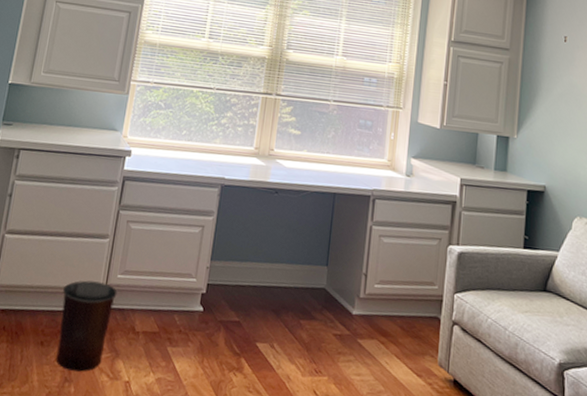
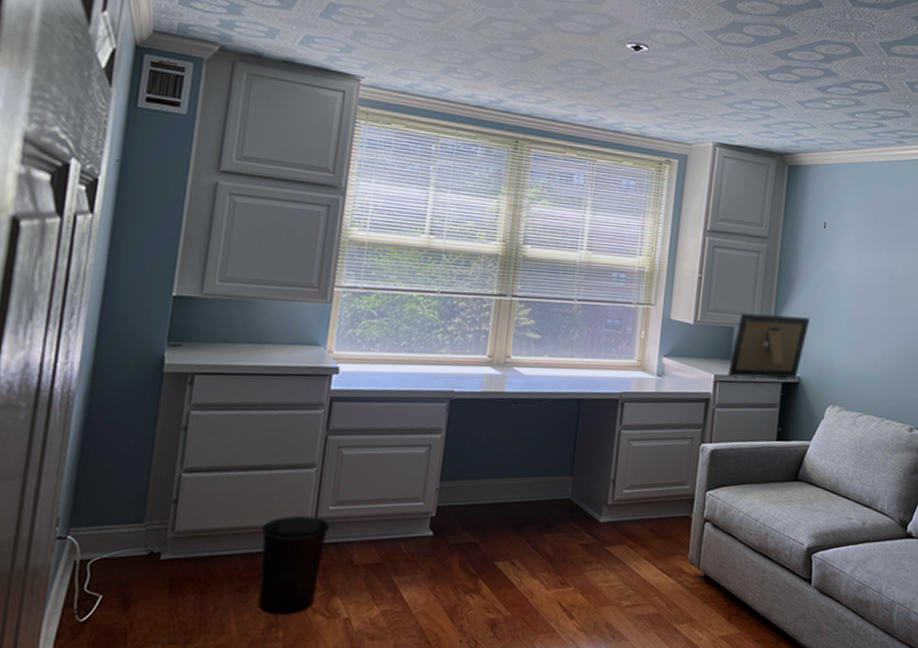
picture frame: none [473,120,554,187] -> present [728,313,811,379]

